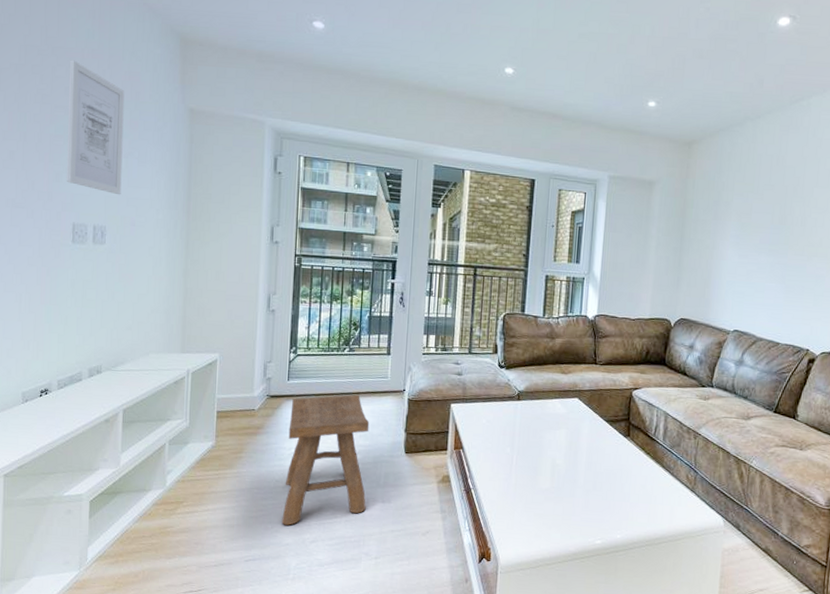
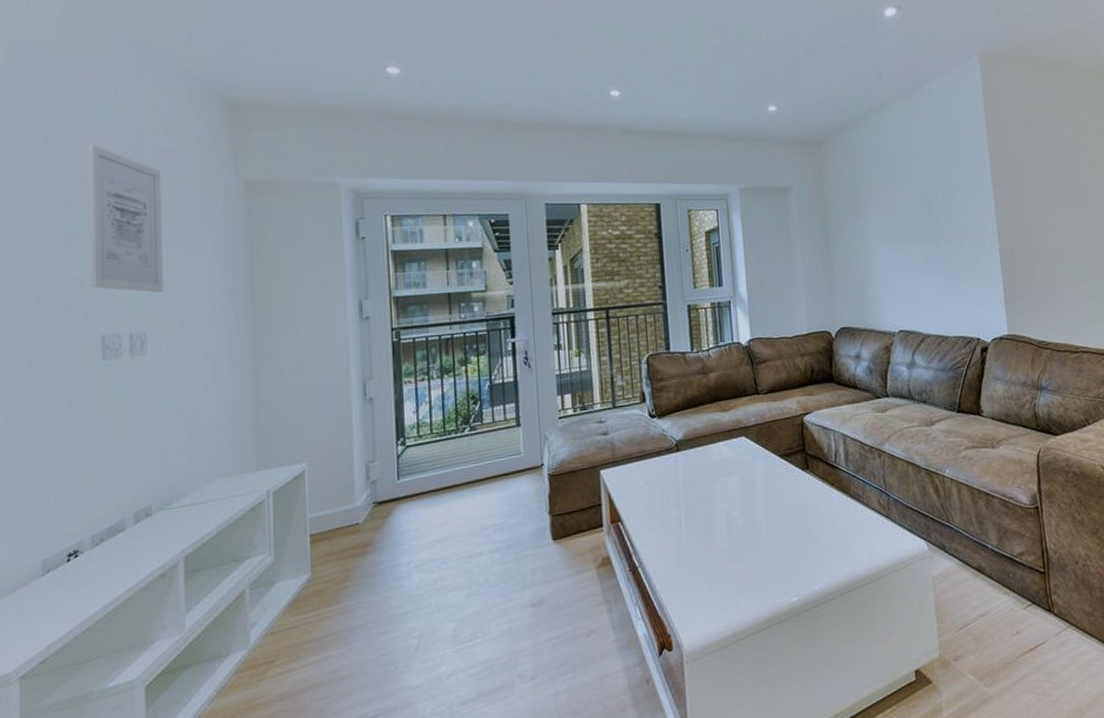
stool: present [282,394,370,526] -> none [405,480,513,662]

